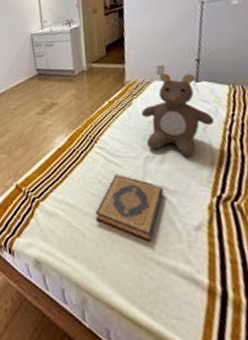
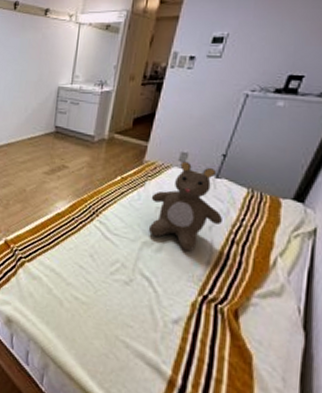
hardback book: present [94,175,165,242] -> none [77,252,153,325]

